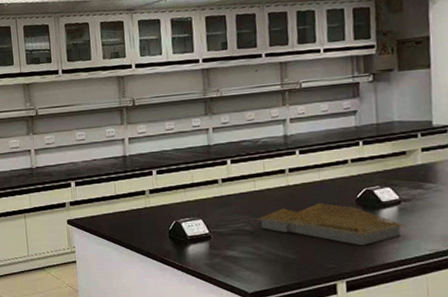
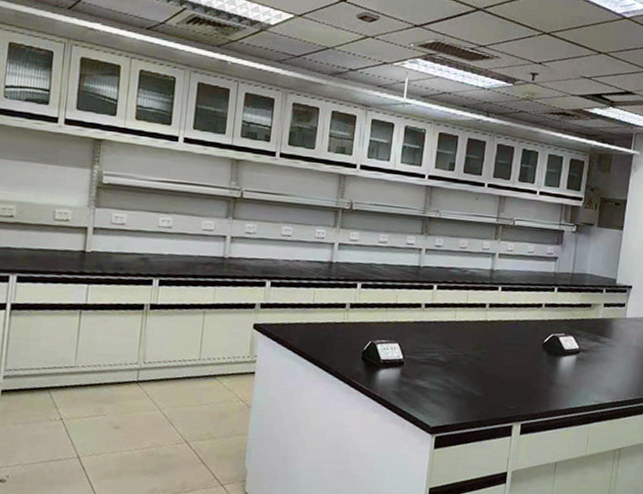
architectural model: present [257,202,405,246] -> none [451,342,579,390]

